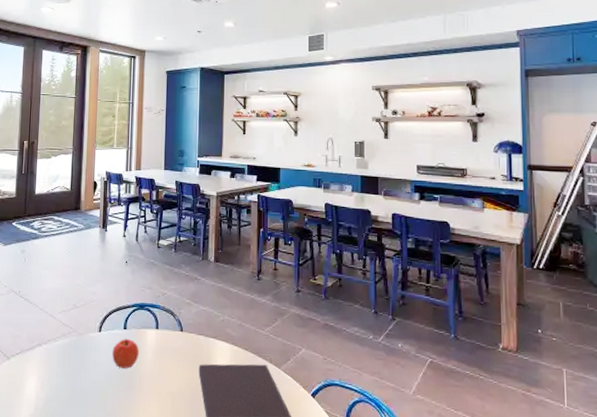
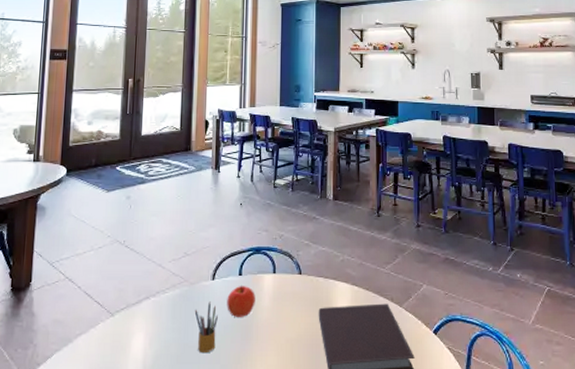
pencil box: none [82,352,104,400] -> present [194,301,218,354]

